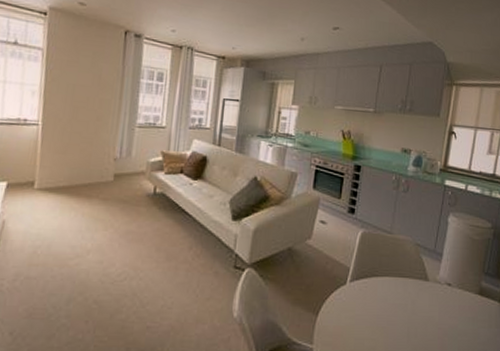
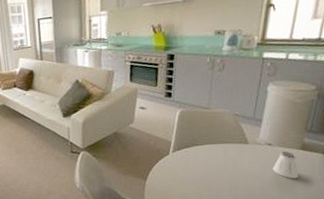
saltshaker: none [452,294,477,330] -> present [273,151,298,179]

